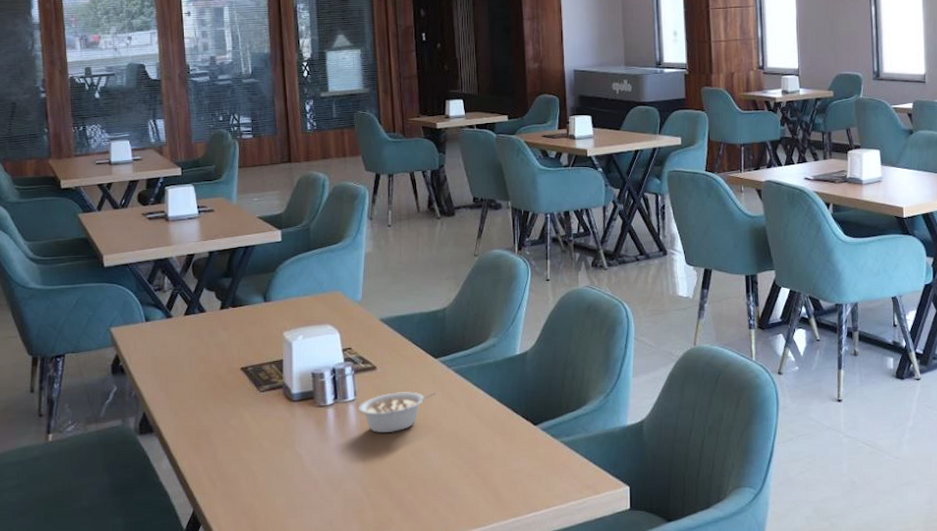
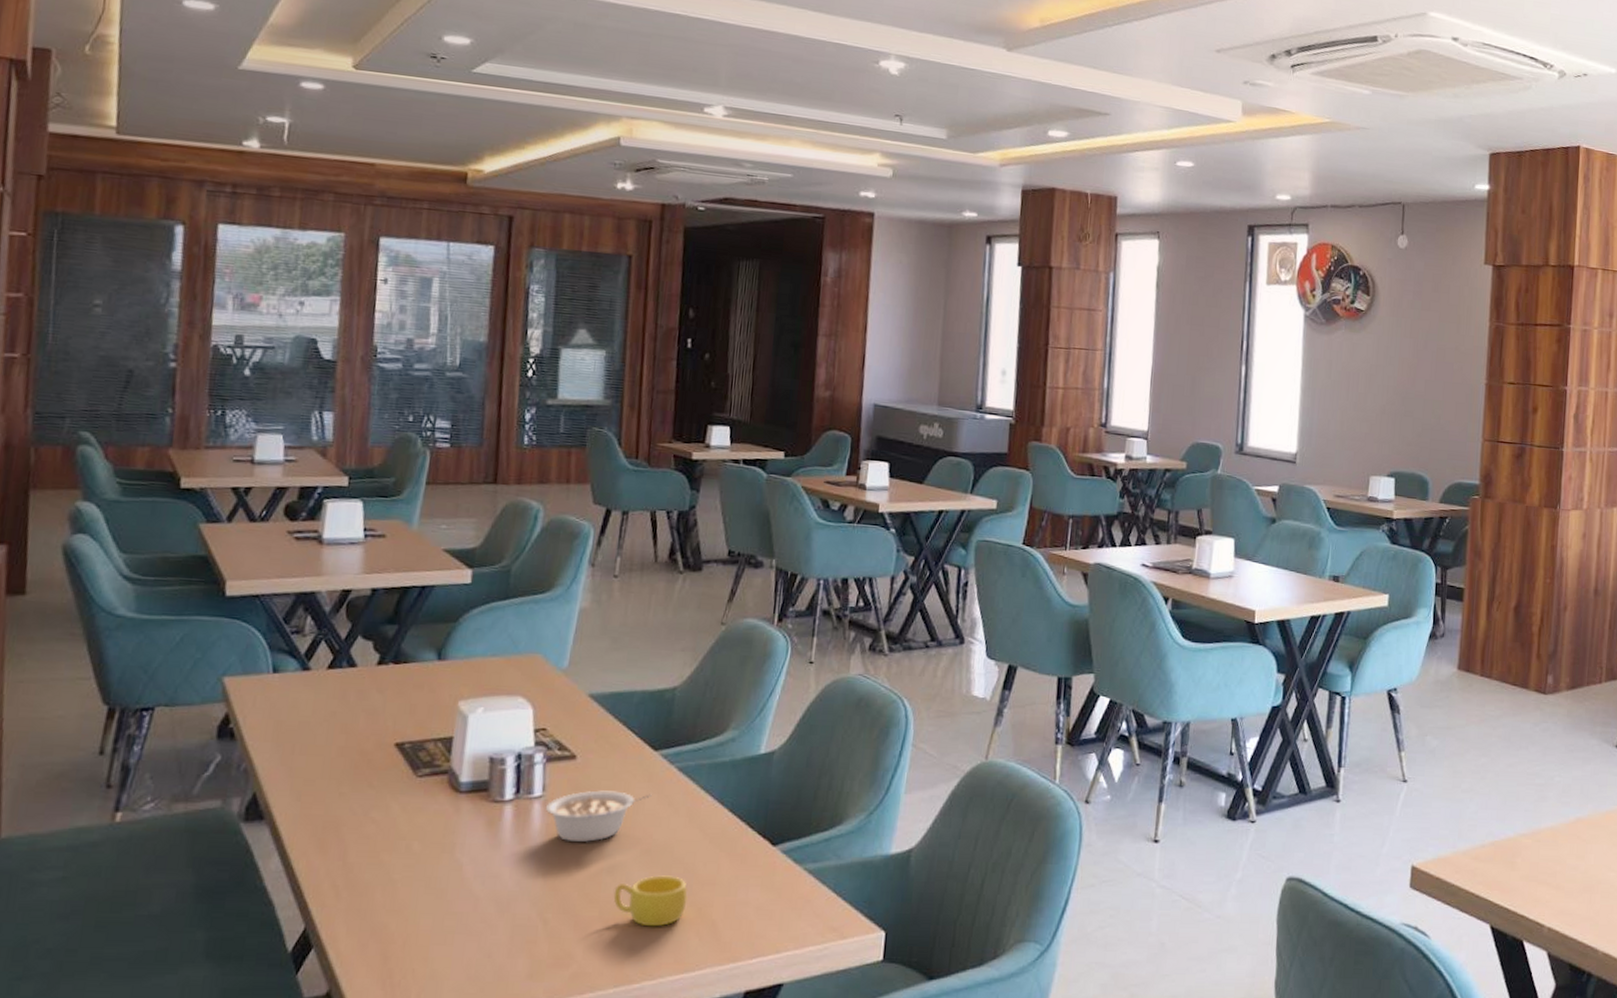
cup: none [417,454,474,494] -> present [613,875,688,927]

